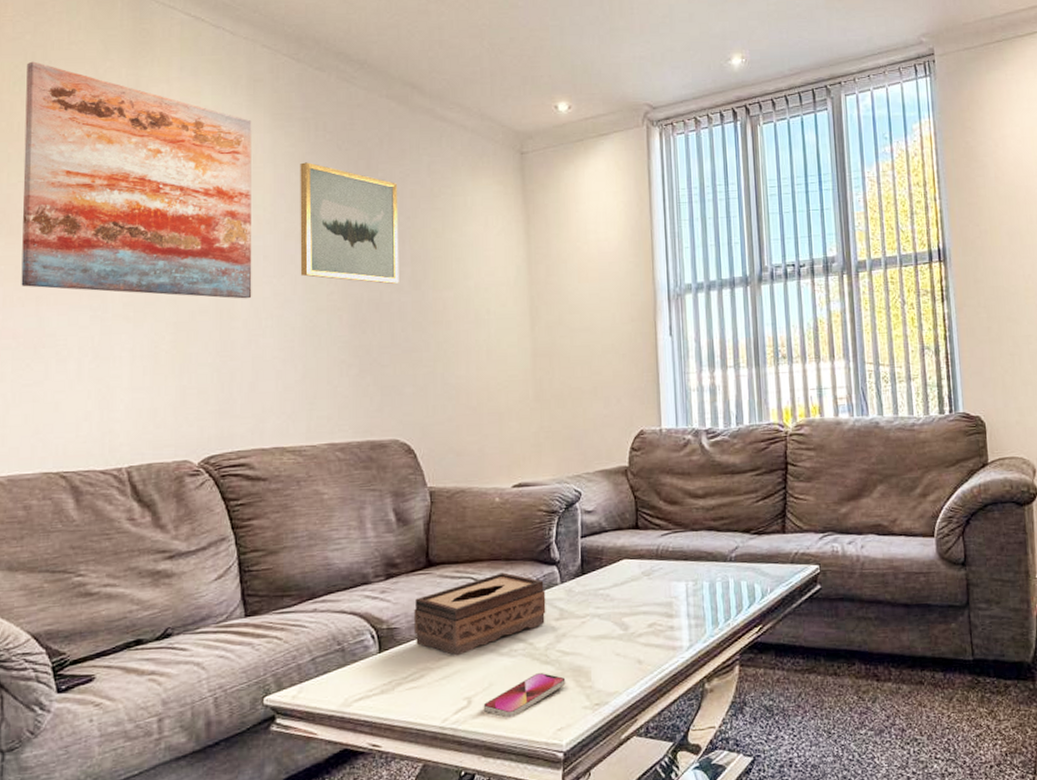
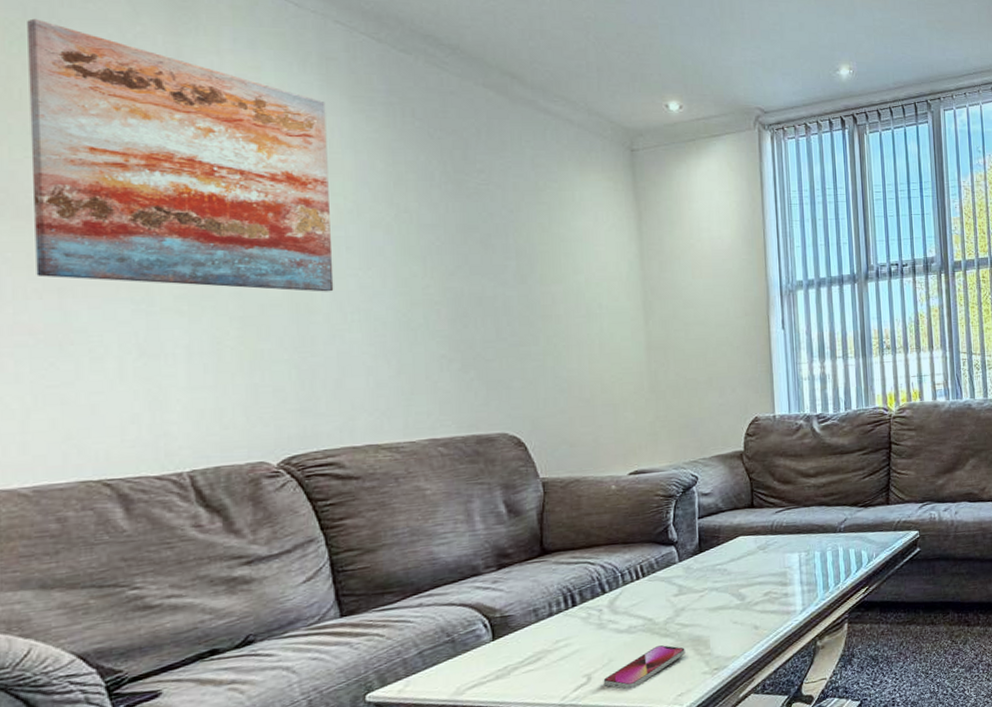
wall art: present [300,162,399,284] -> none [385,150,503,278]
tissue box: present [414,572,546,656] -> none [529,555,665,637]

